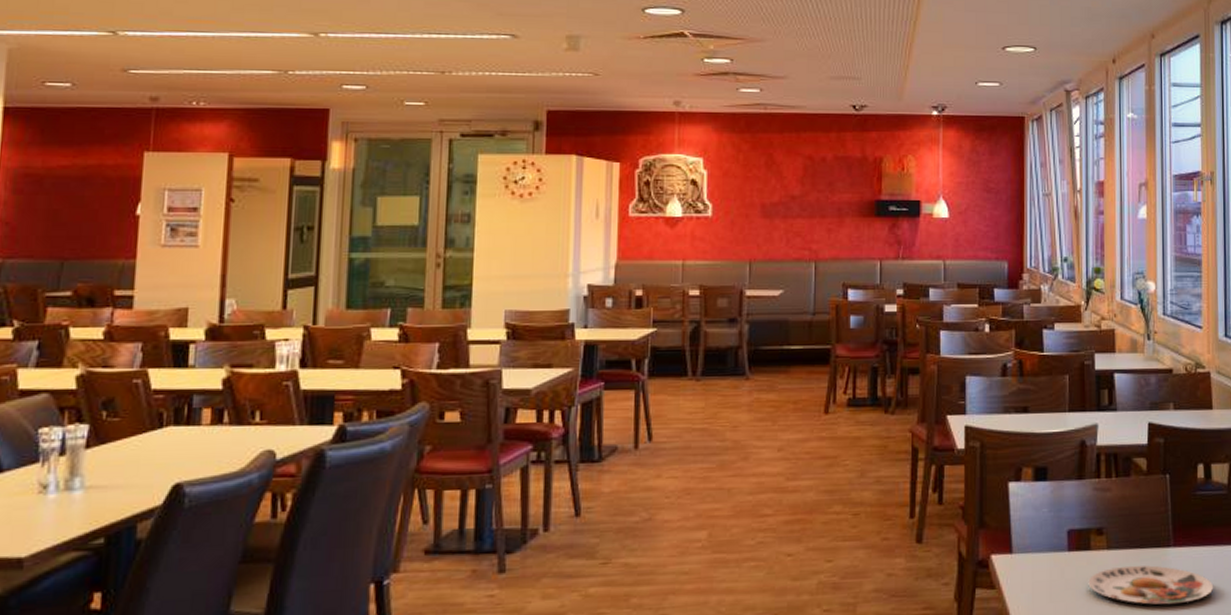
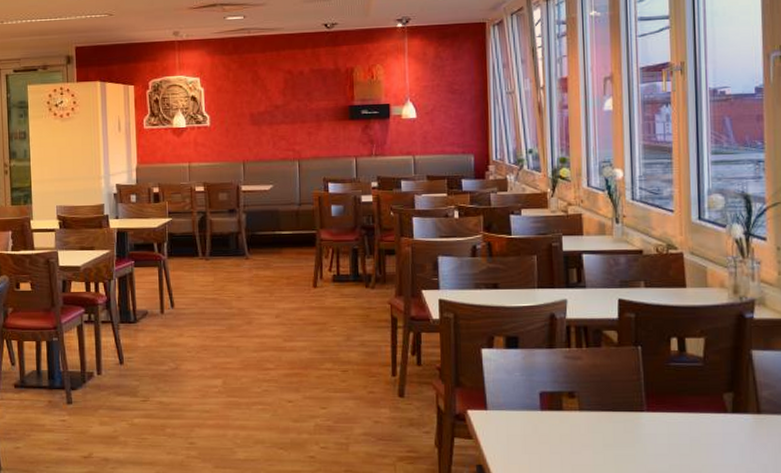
plate: present [1088,565,1214,605] -> none [561,426,690,463]

